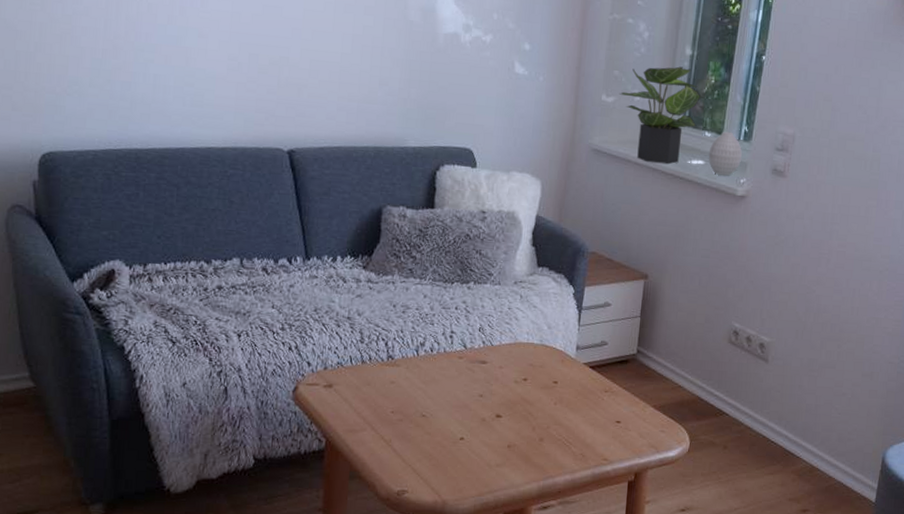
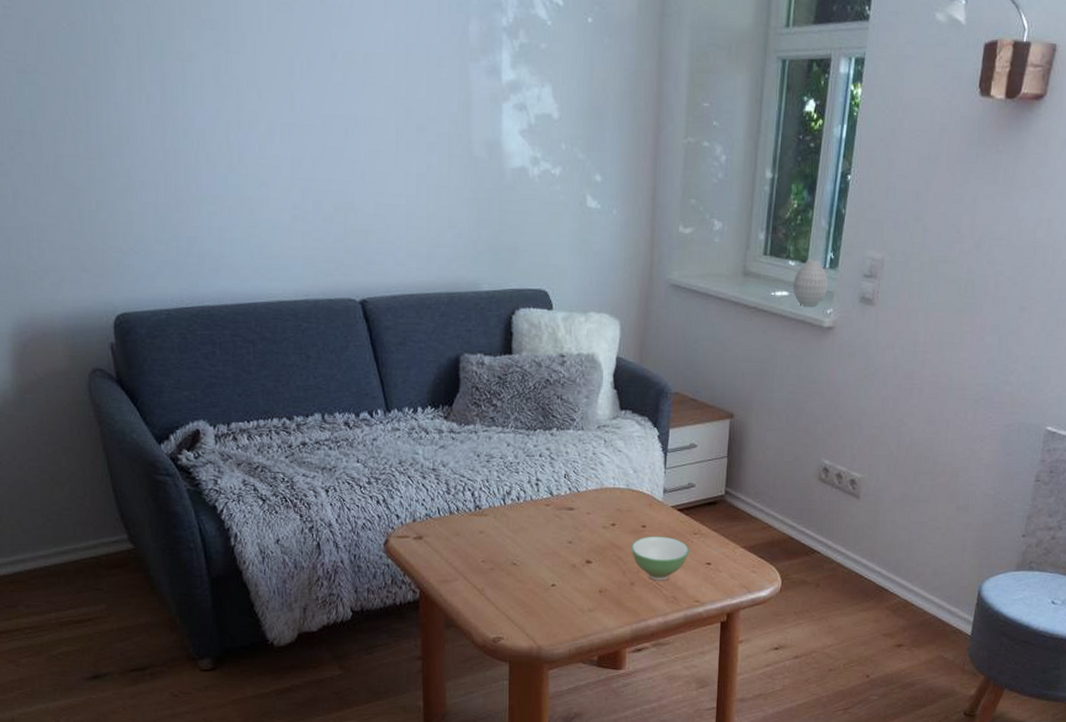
bowl: none [541,392,600,438] -> present [631,536,690,581]
potted plant: present [619,66,702,165] -> none [696,191,784,298]

